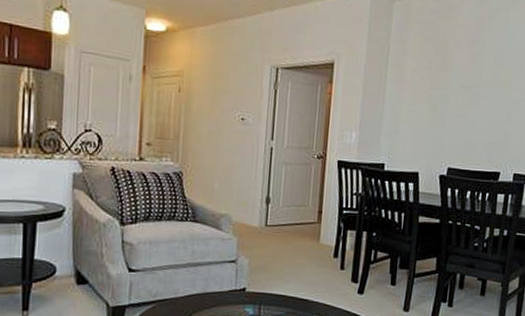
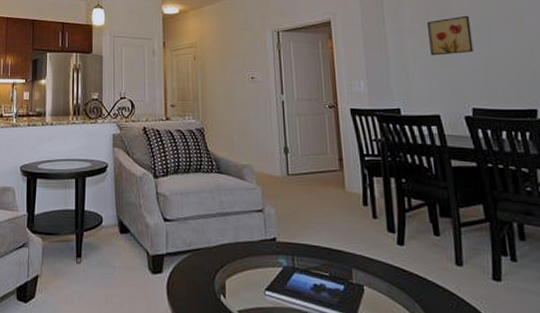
wall art: none [423,72,466,112] -> present [427,15,474,56]

